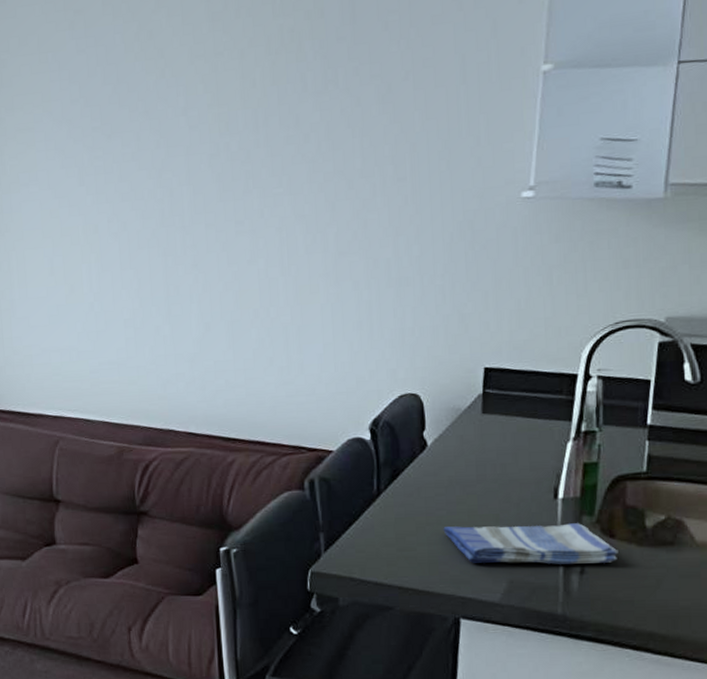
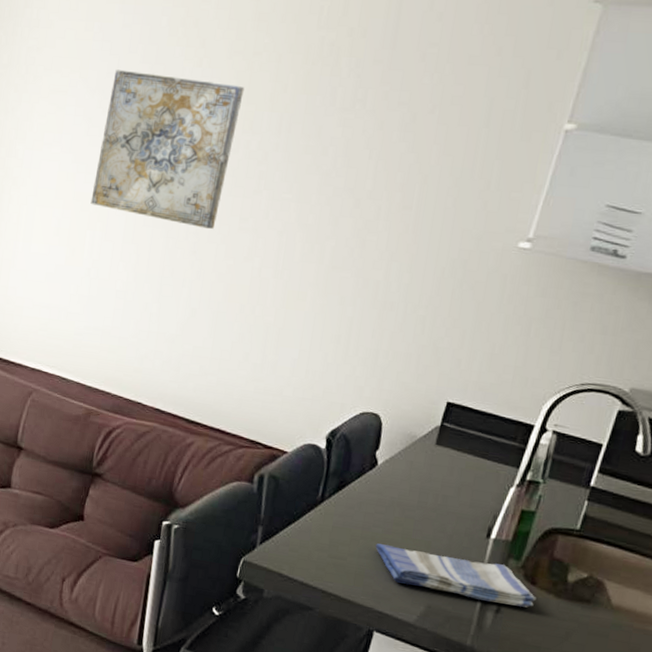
wall art: none [78,89,213,240] -> present [90,69,245,229]

